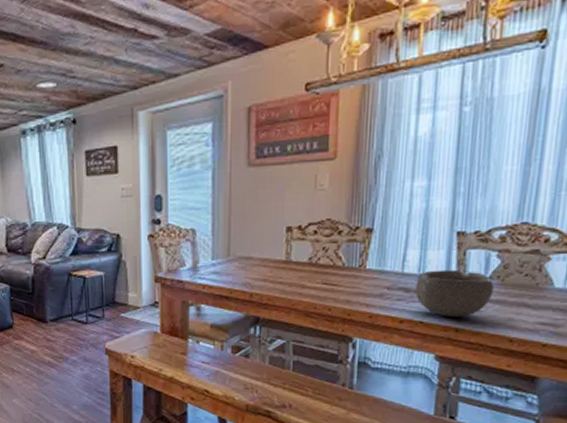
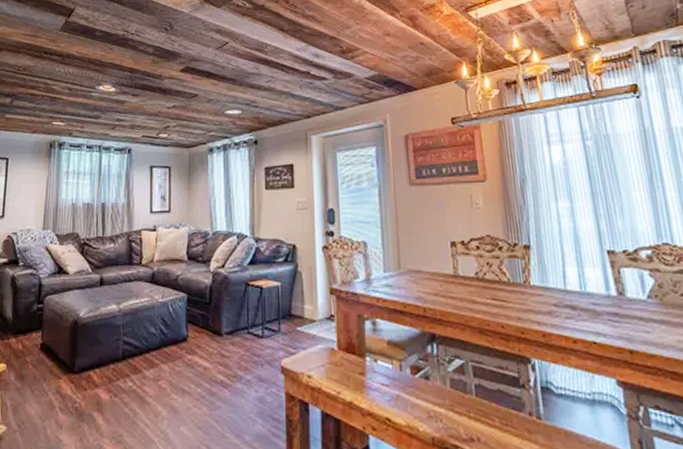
bowl: present [415,269,494,317] -> none [580,287,656,337]

